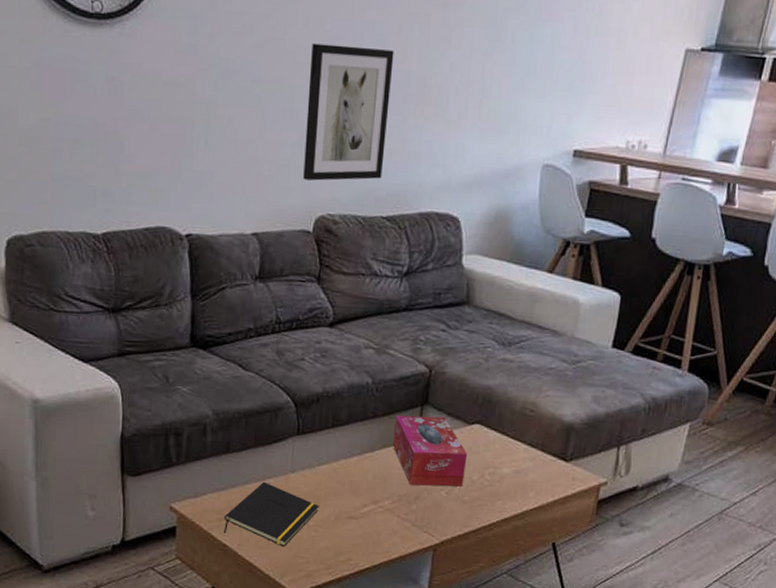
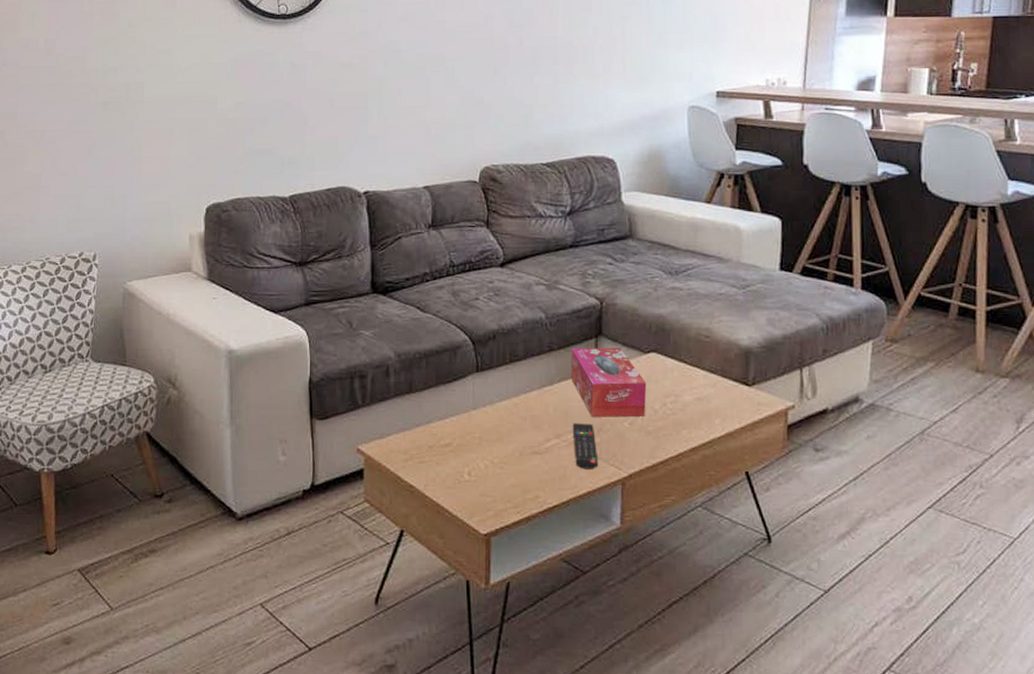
notepad: present [224,481,320,547] -> none [410,419,503,486]
wall art: present [303,43,394,181] -> none [467,21,542,137]
remote control: none [390,490,413,535] -> present [572,423,599,469]

